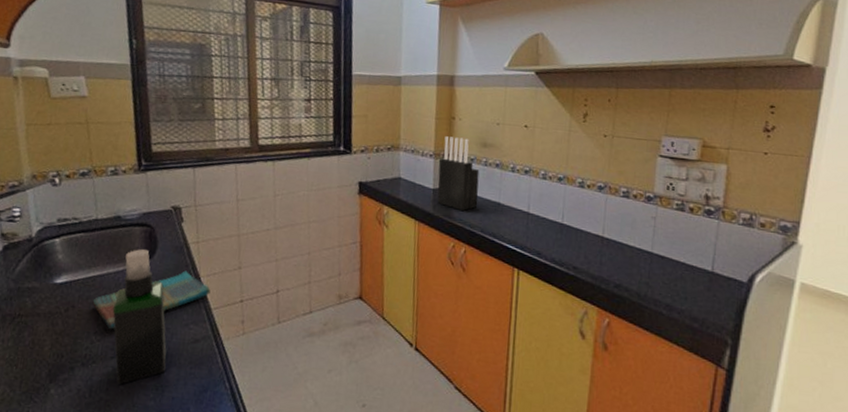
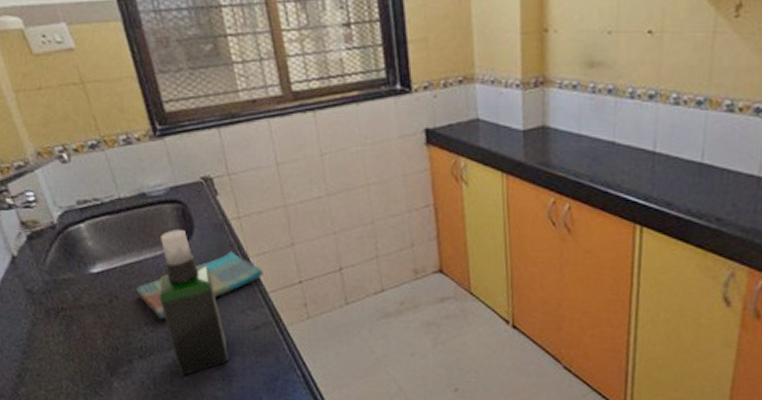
knife block: present [437,136,480,211] -> none [528,57,585,156]

